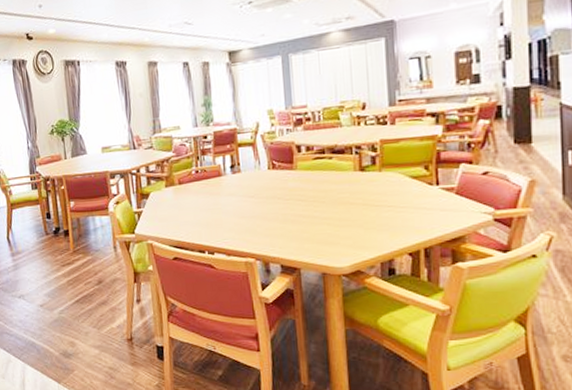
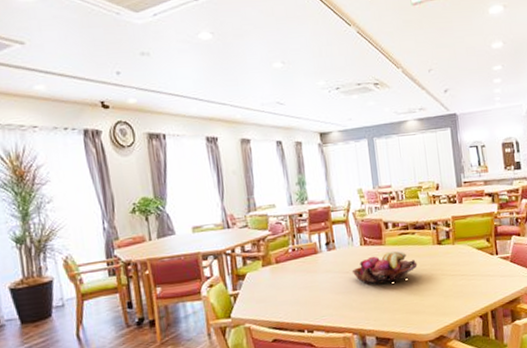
fruit basket: none [257,176,334,211] -> present [351,250,418,285]

